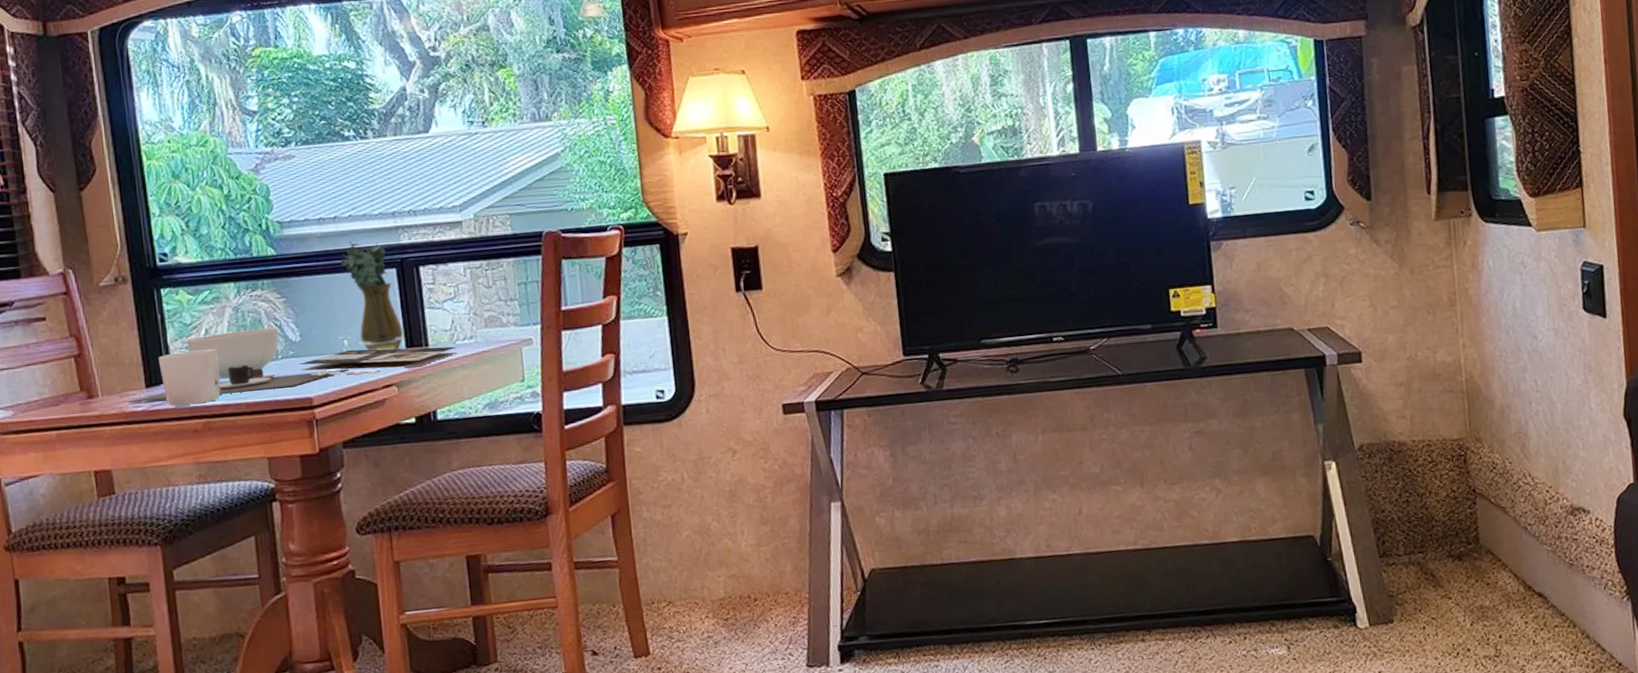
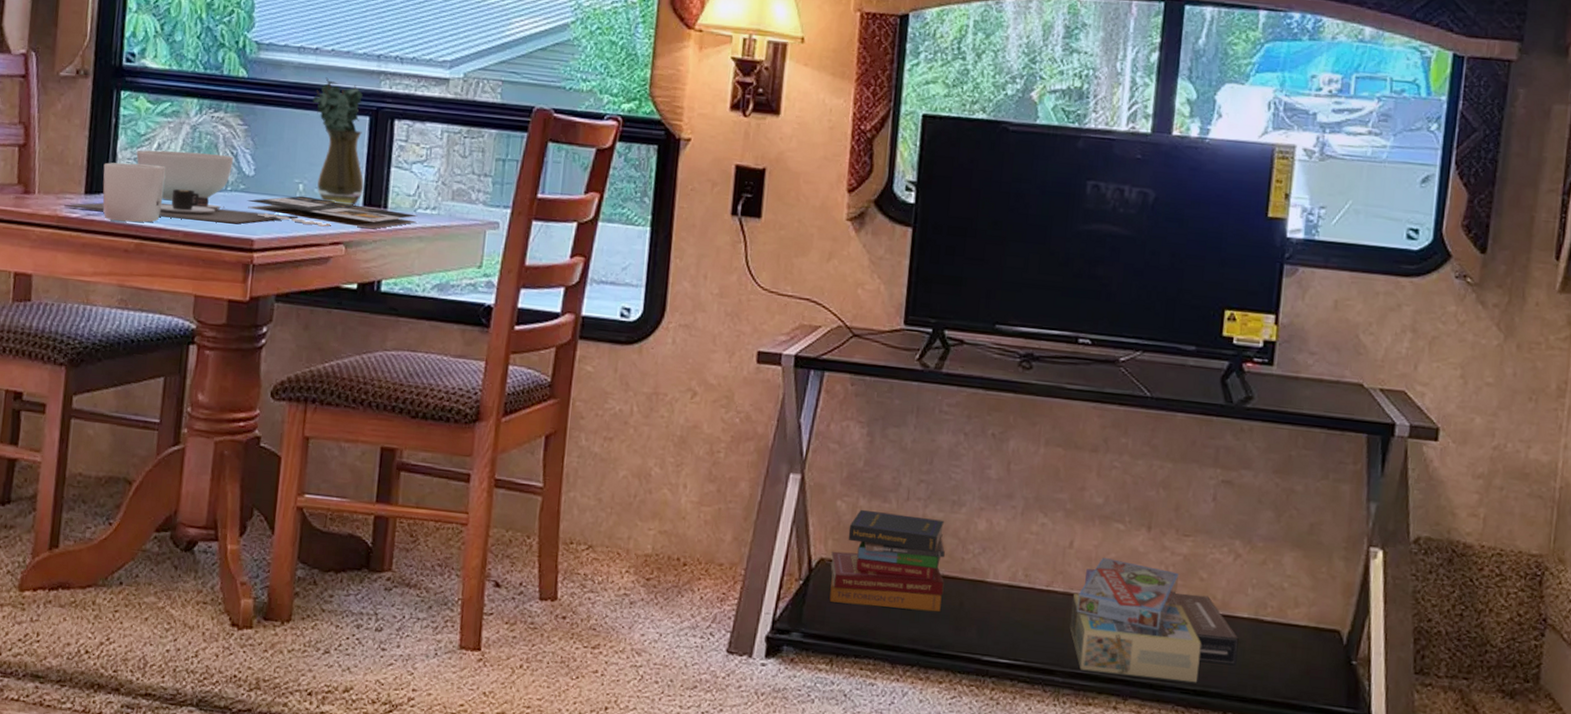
books: none [880,515,982,604] -> present [829,509,945,612]
board game: none [1090,516,1235,615] -> present [1069,558,1239,683]

